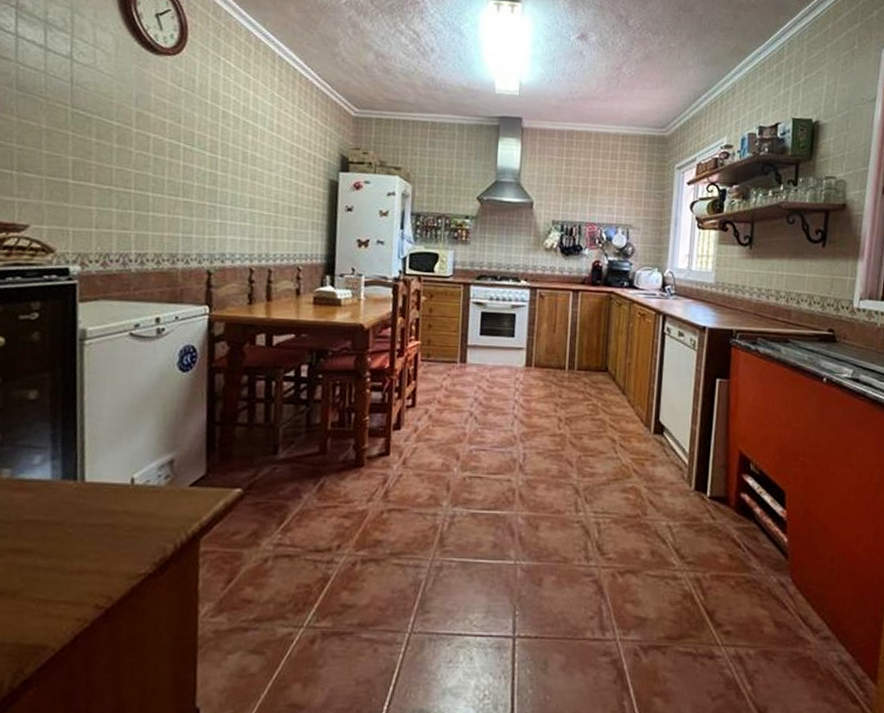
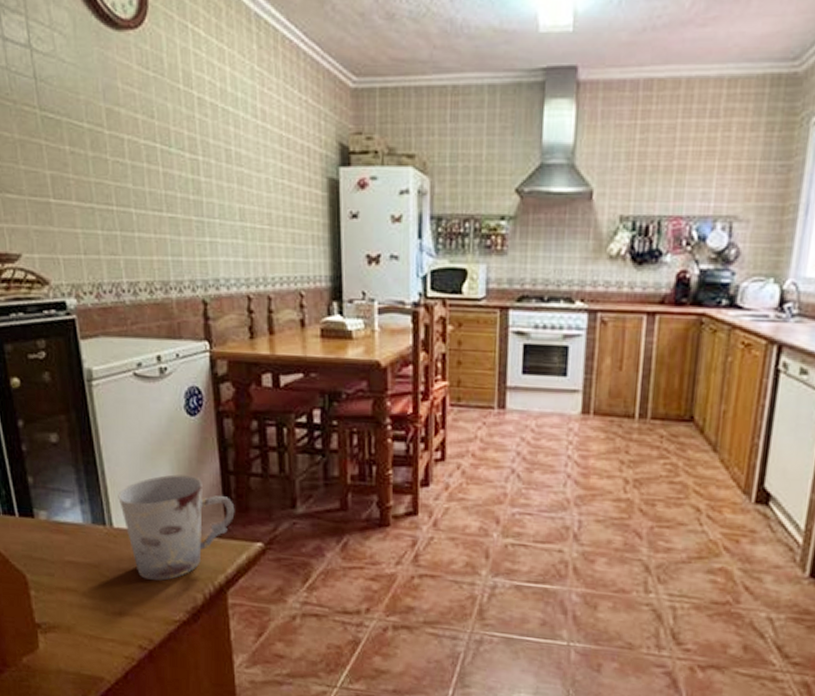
cup: none [95,427,217,533] -> present [118,474,235,581]

